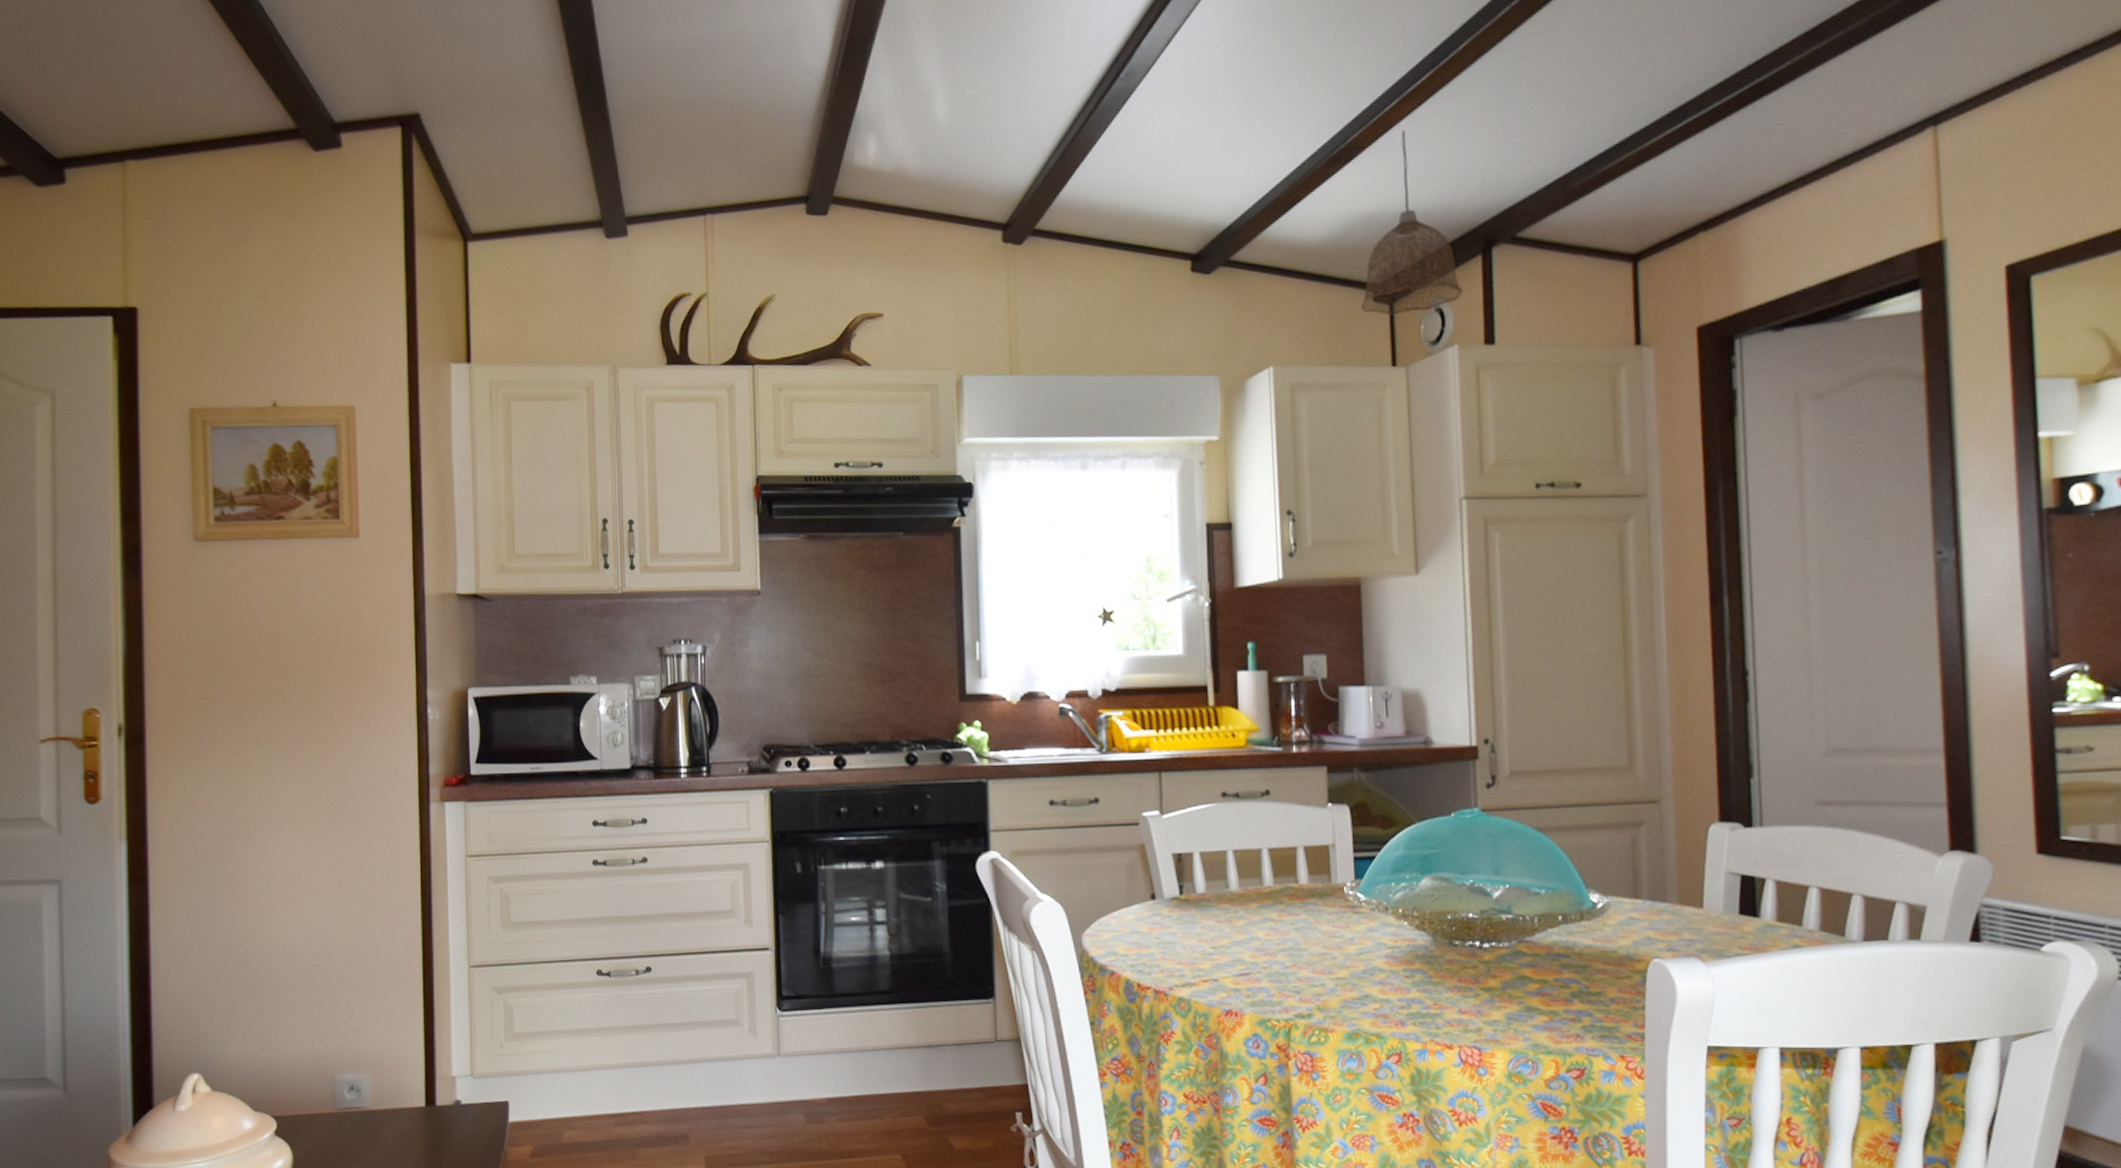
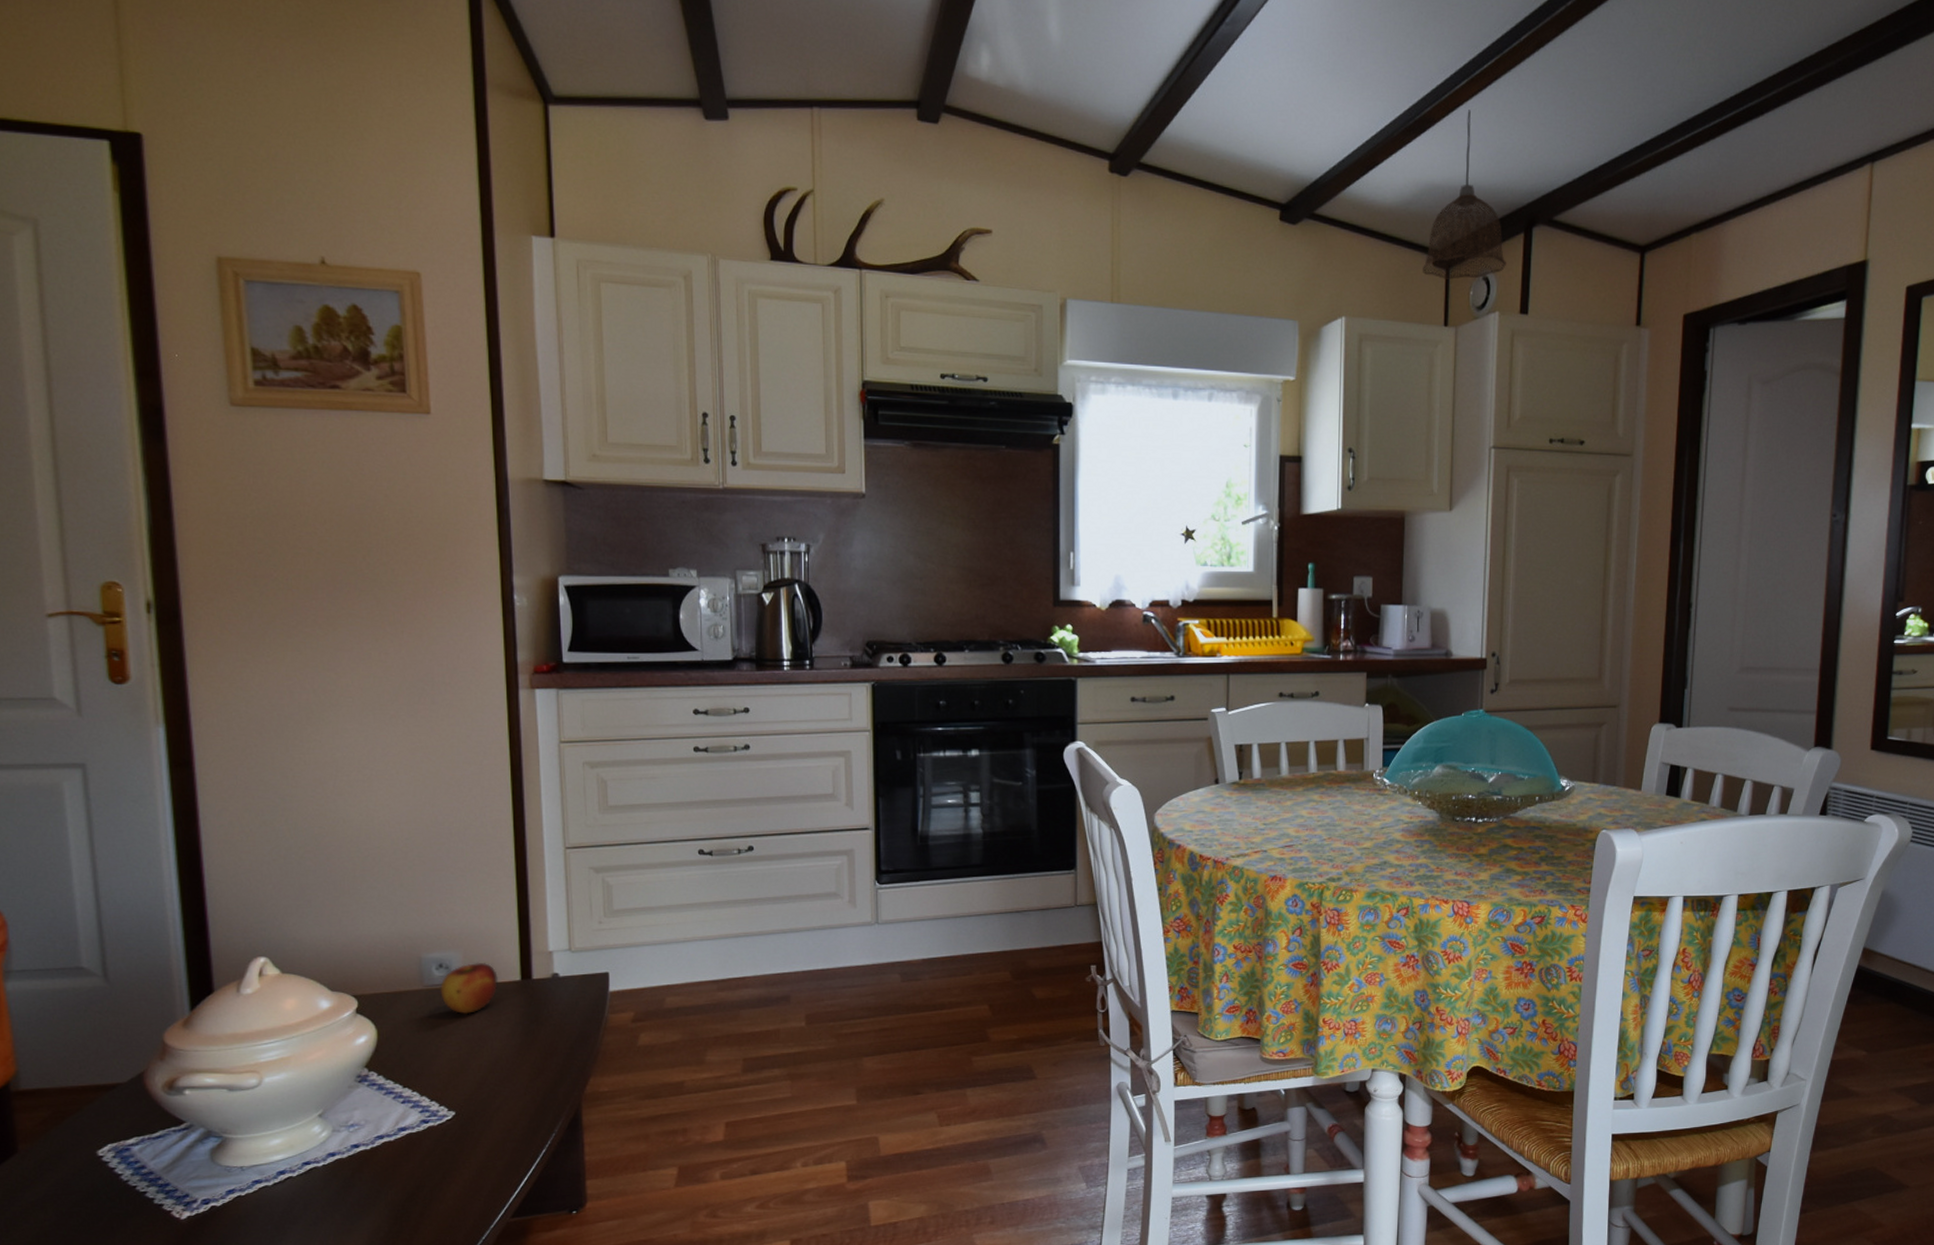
apple: none [351,1085,404,1141] -> present [440,962,498,1015]

